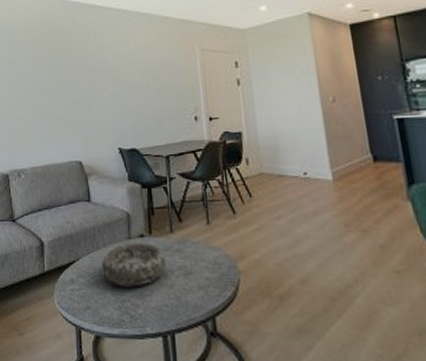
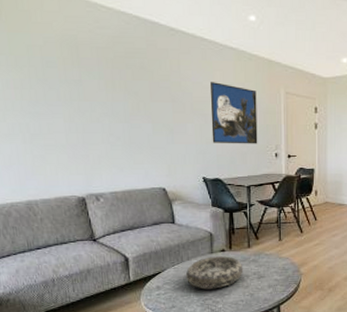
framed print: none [124,48,175,110] -> present [210,82,258,144]

